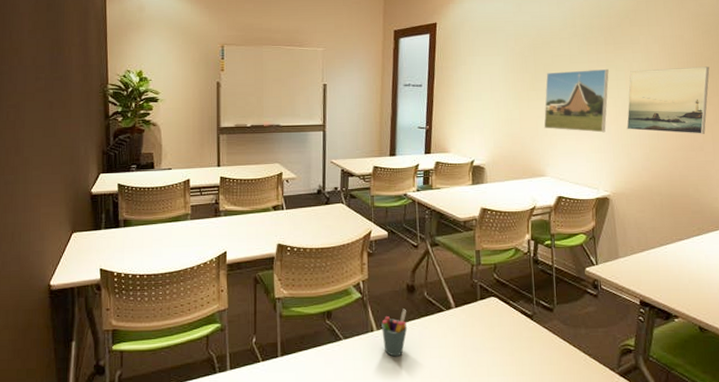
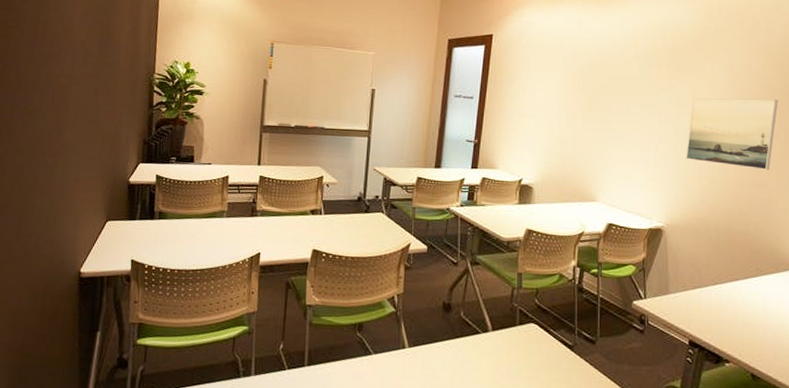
pen holder: present [381,309,408,357] -> none [414,327,442,377]
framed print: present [544,68,609,133] -> none [598,93,670,161]

